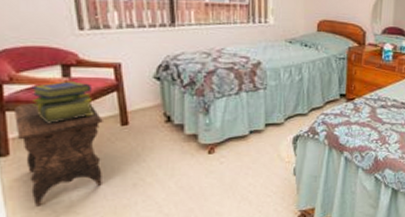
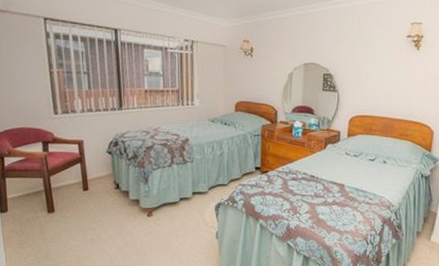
footstool: present [15,103,103,206] -> none [11,172,70,253]
stack of books: present [31,81,95,123] -> none [22,154,65,187]

